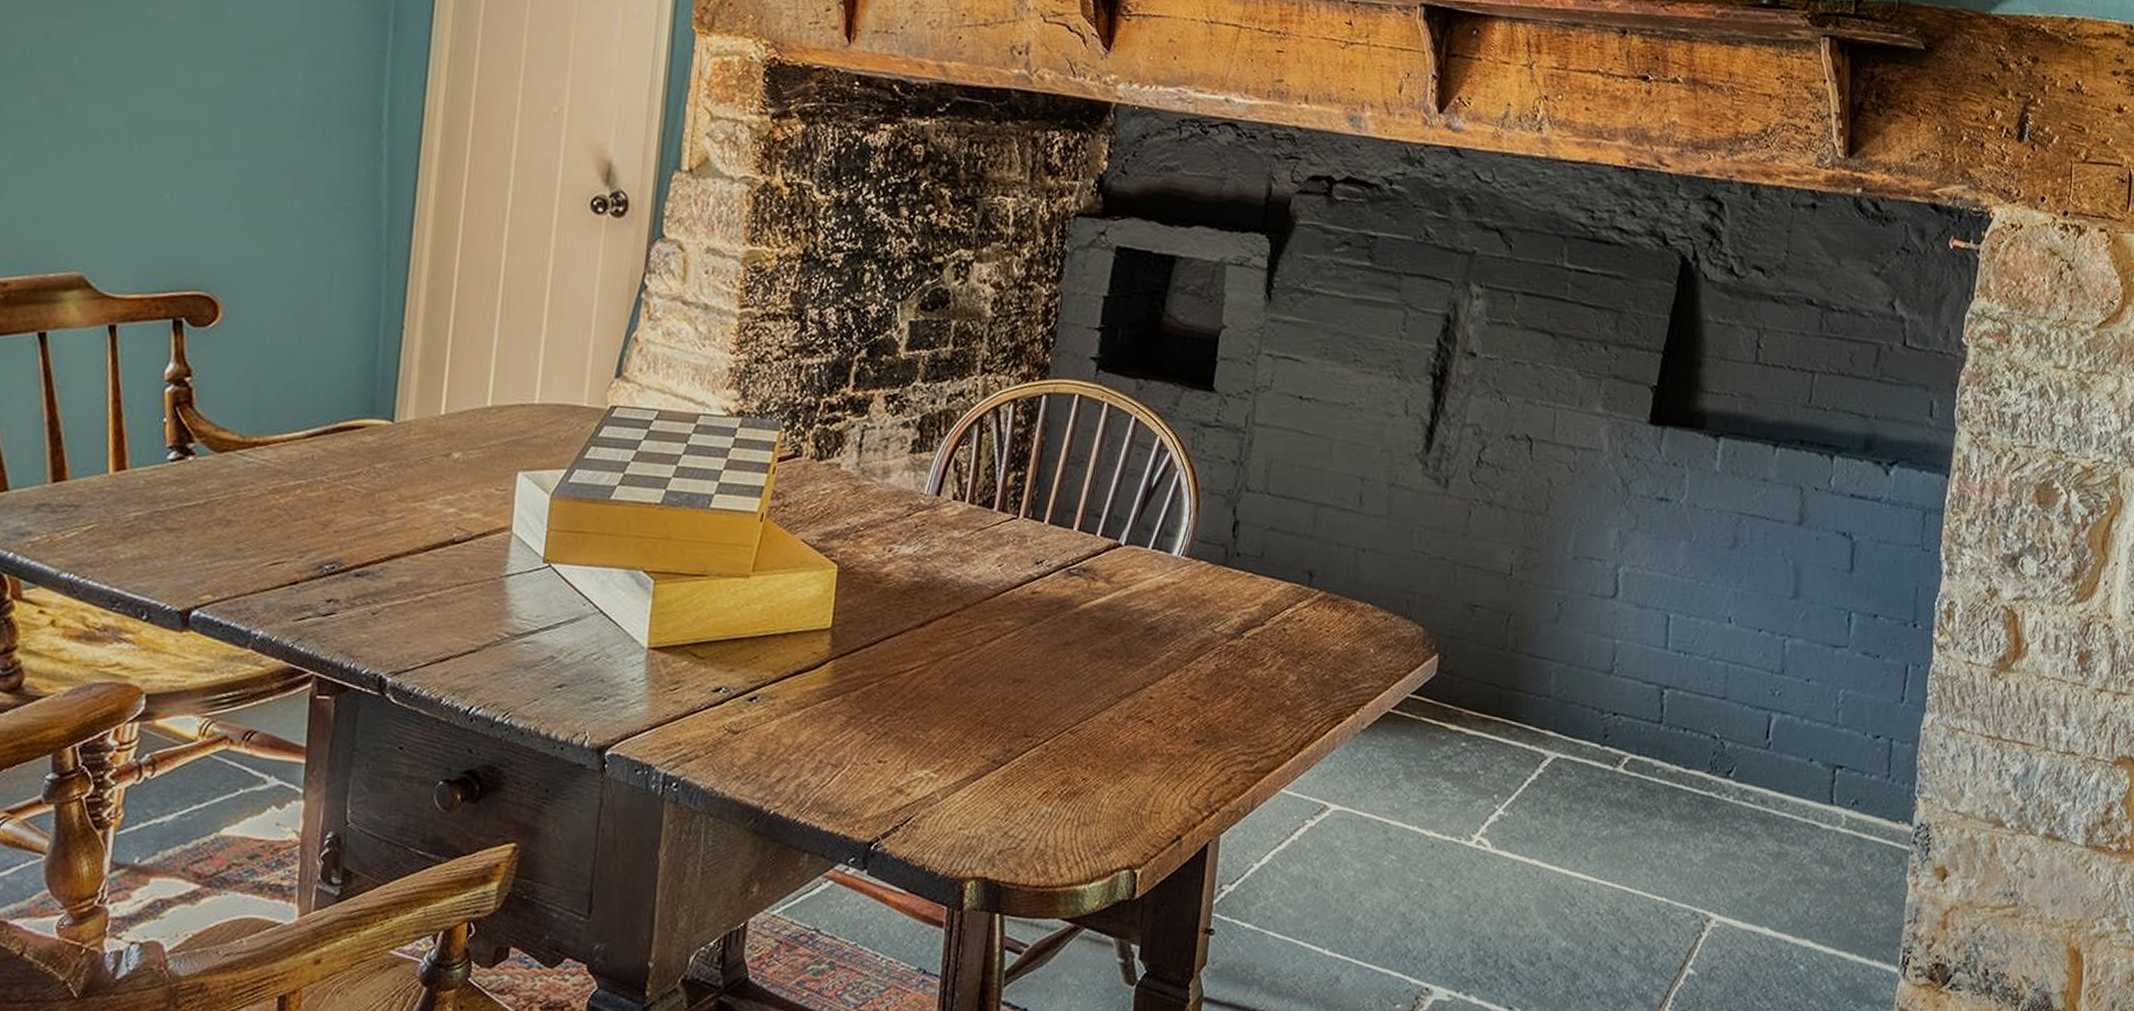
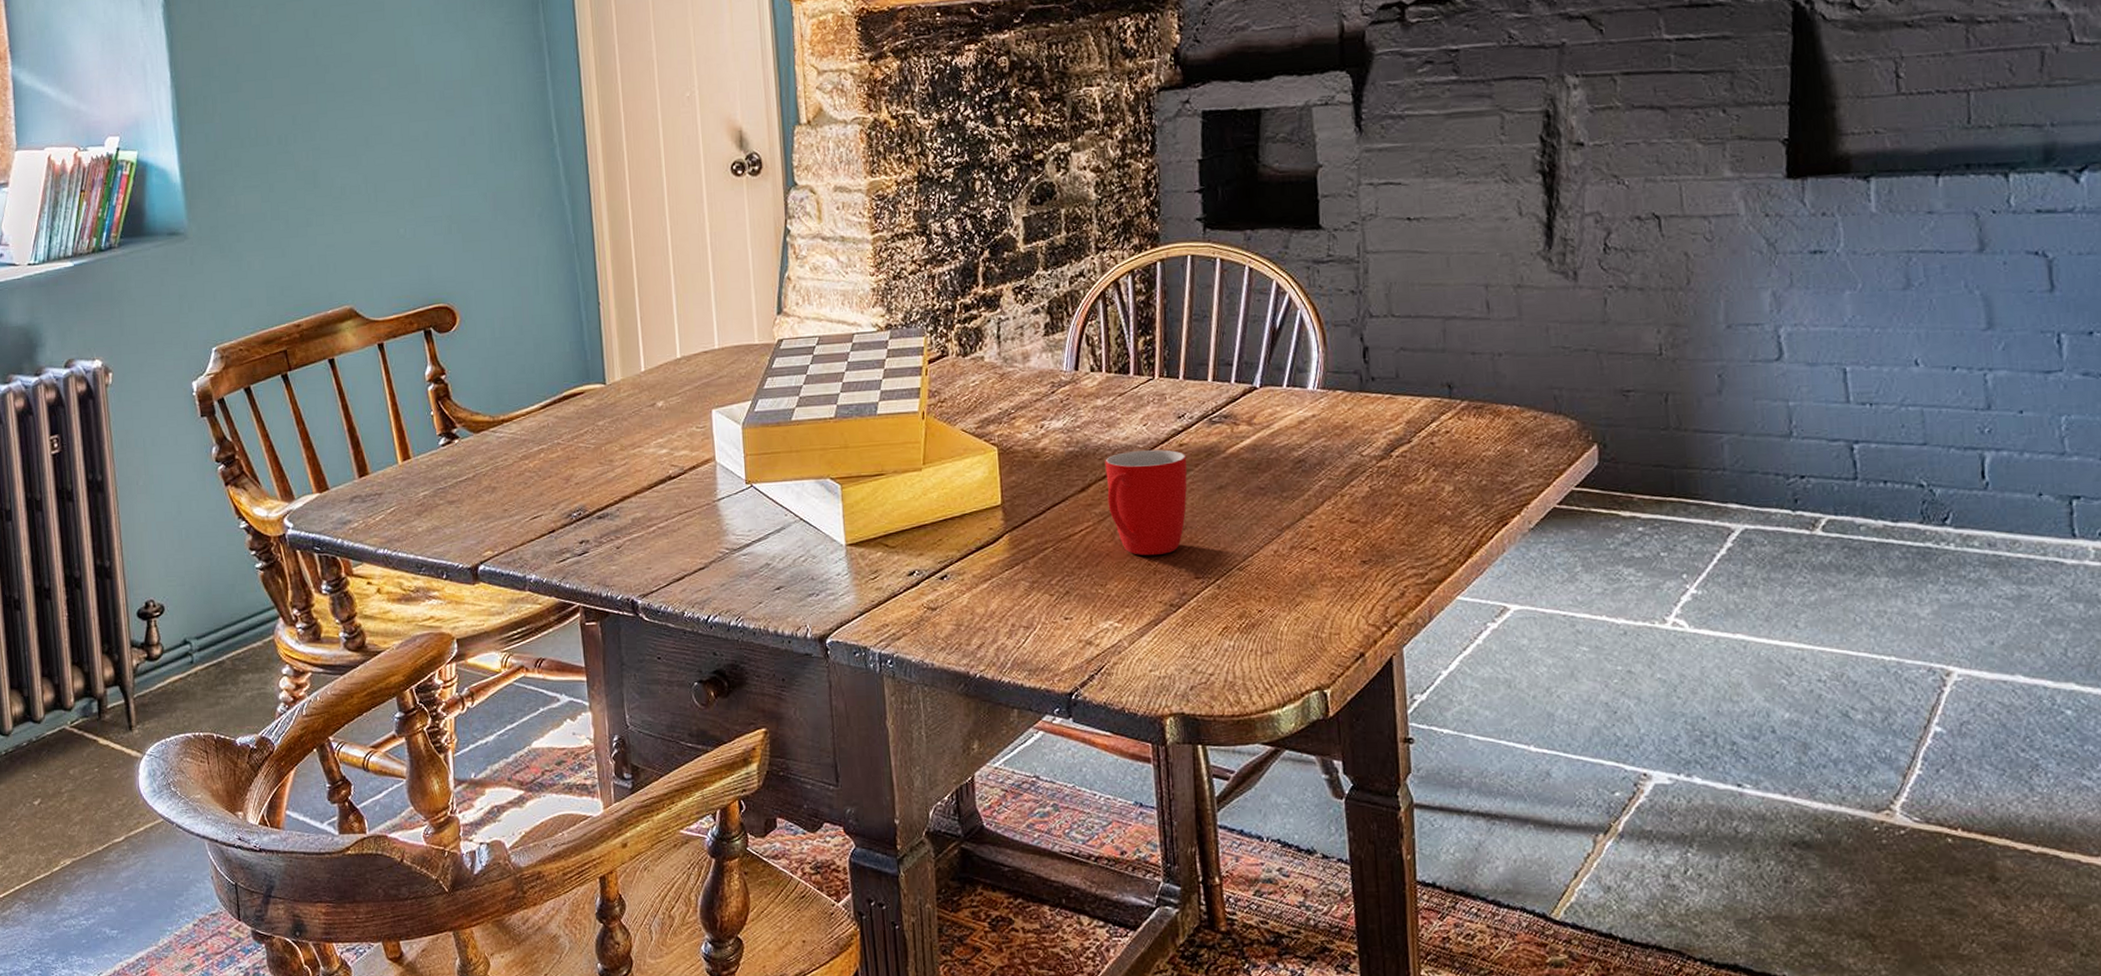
mug: none [946,591,1038,707] -> present [1105,450,1188,556]

